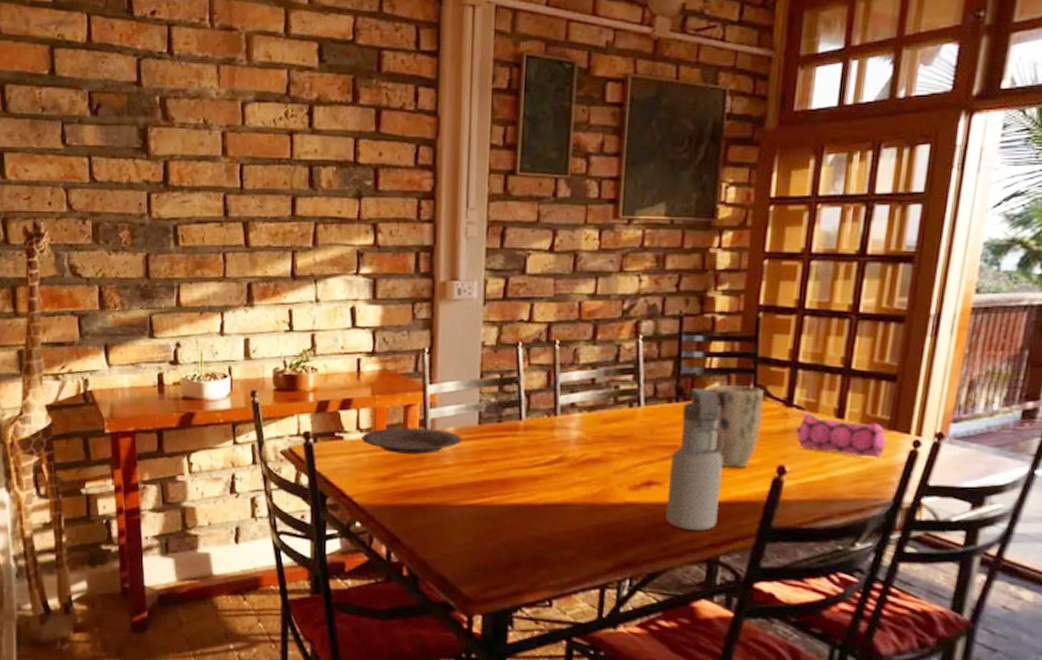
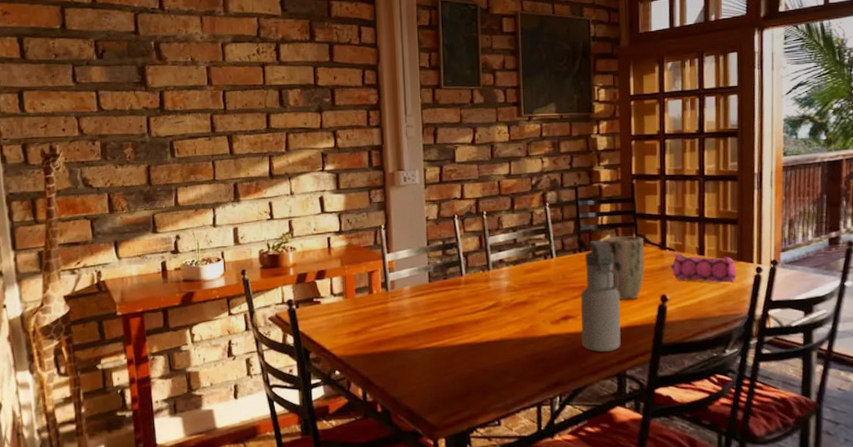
plate: present [362,427,463,454] -> none [335,288,417,311]

